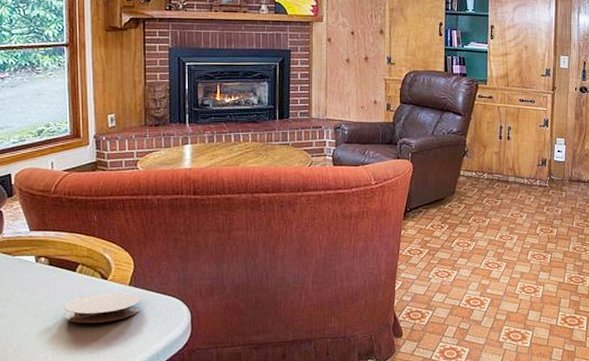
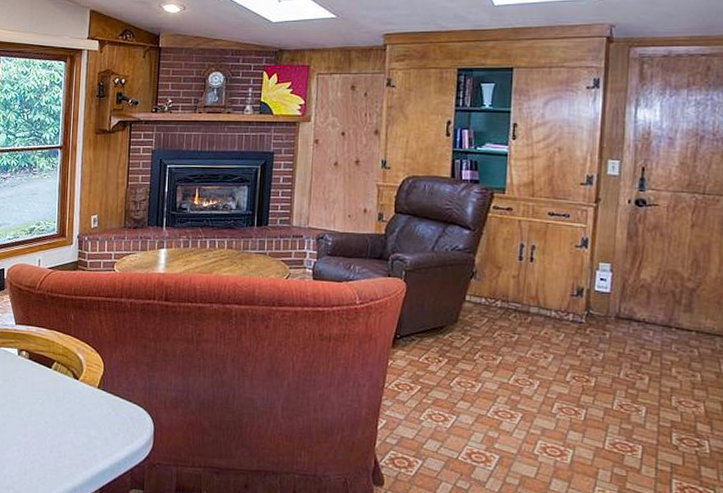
coaster: present [64,292,141,323] -> none [38,393,107,423]

